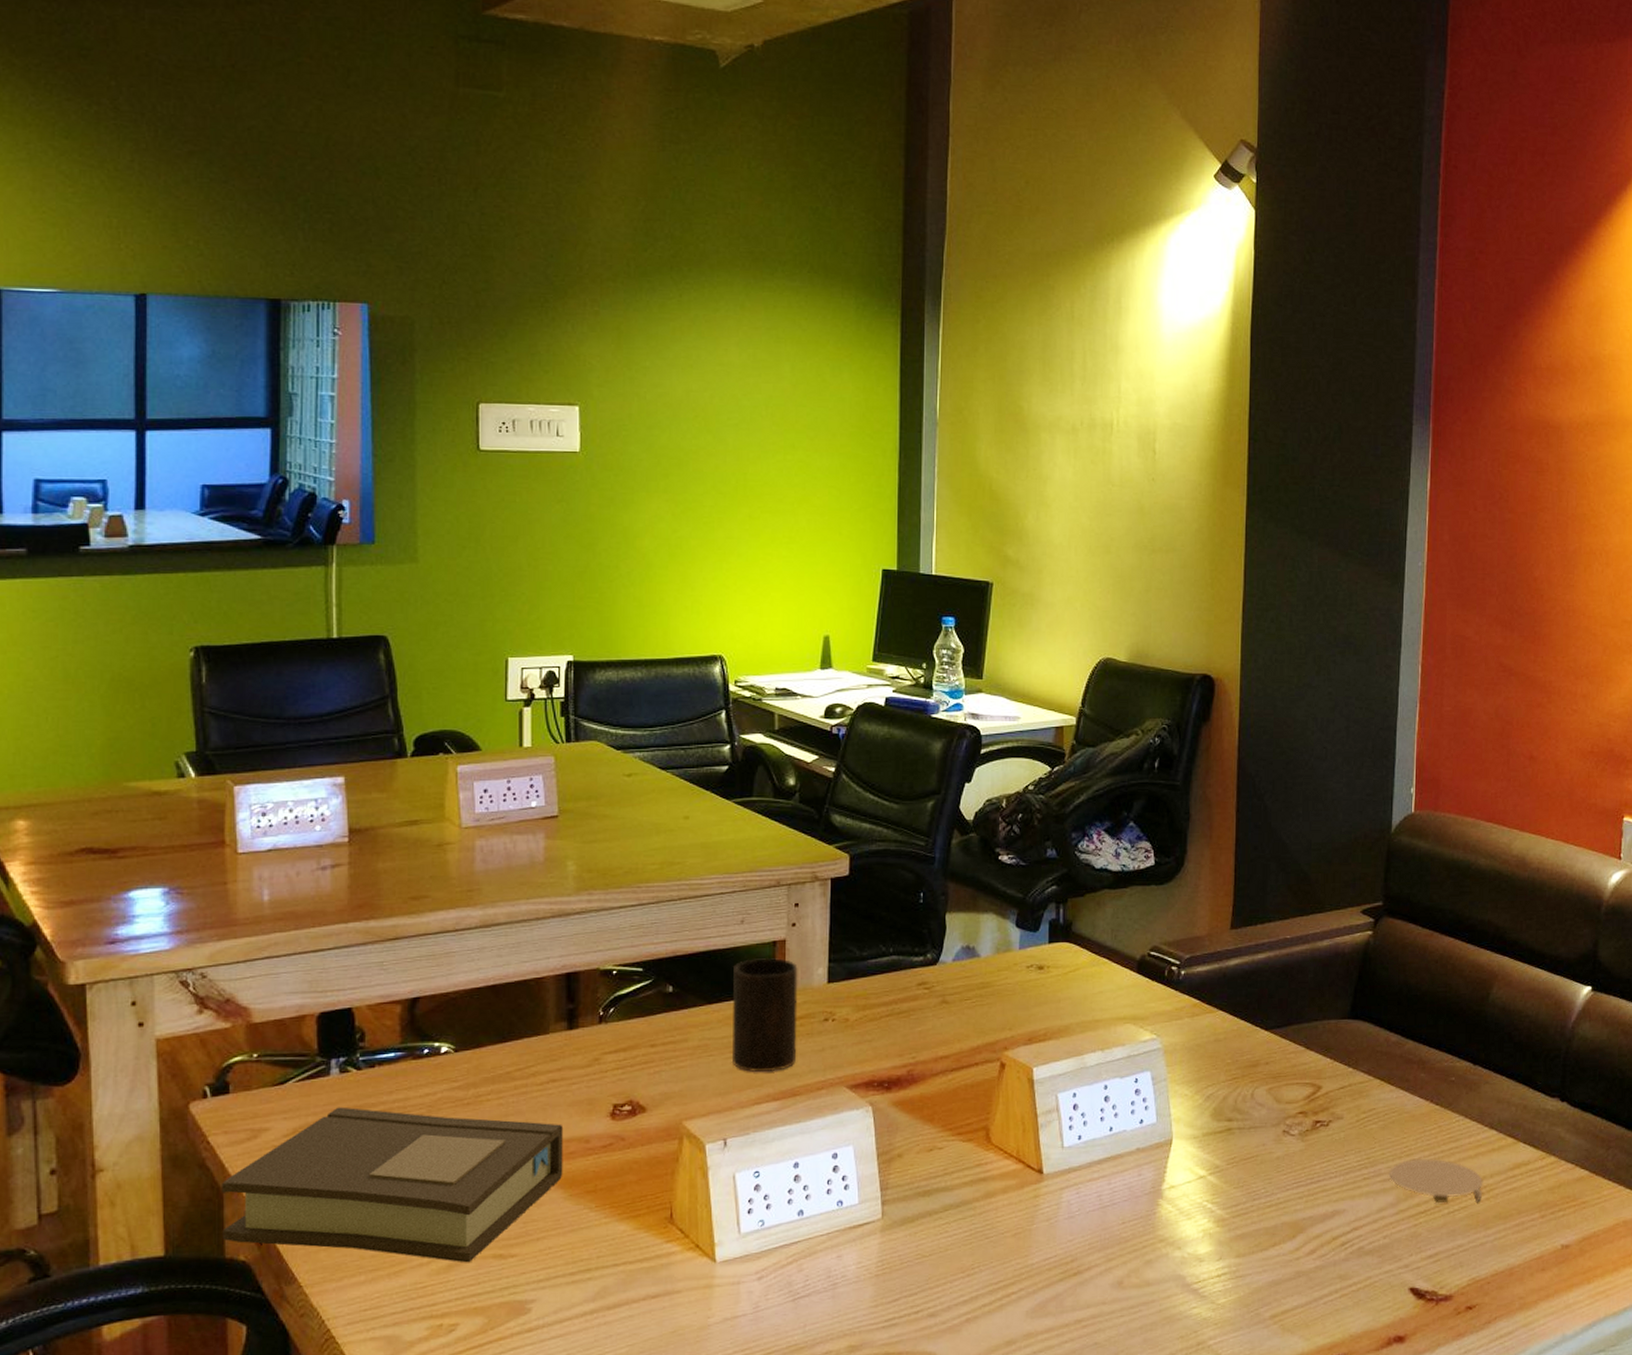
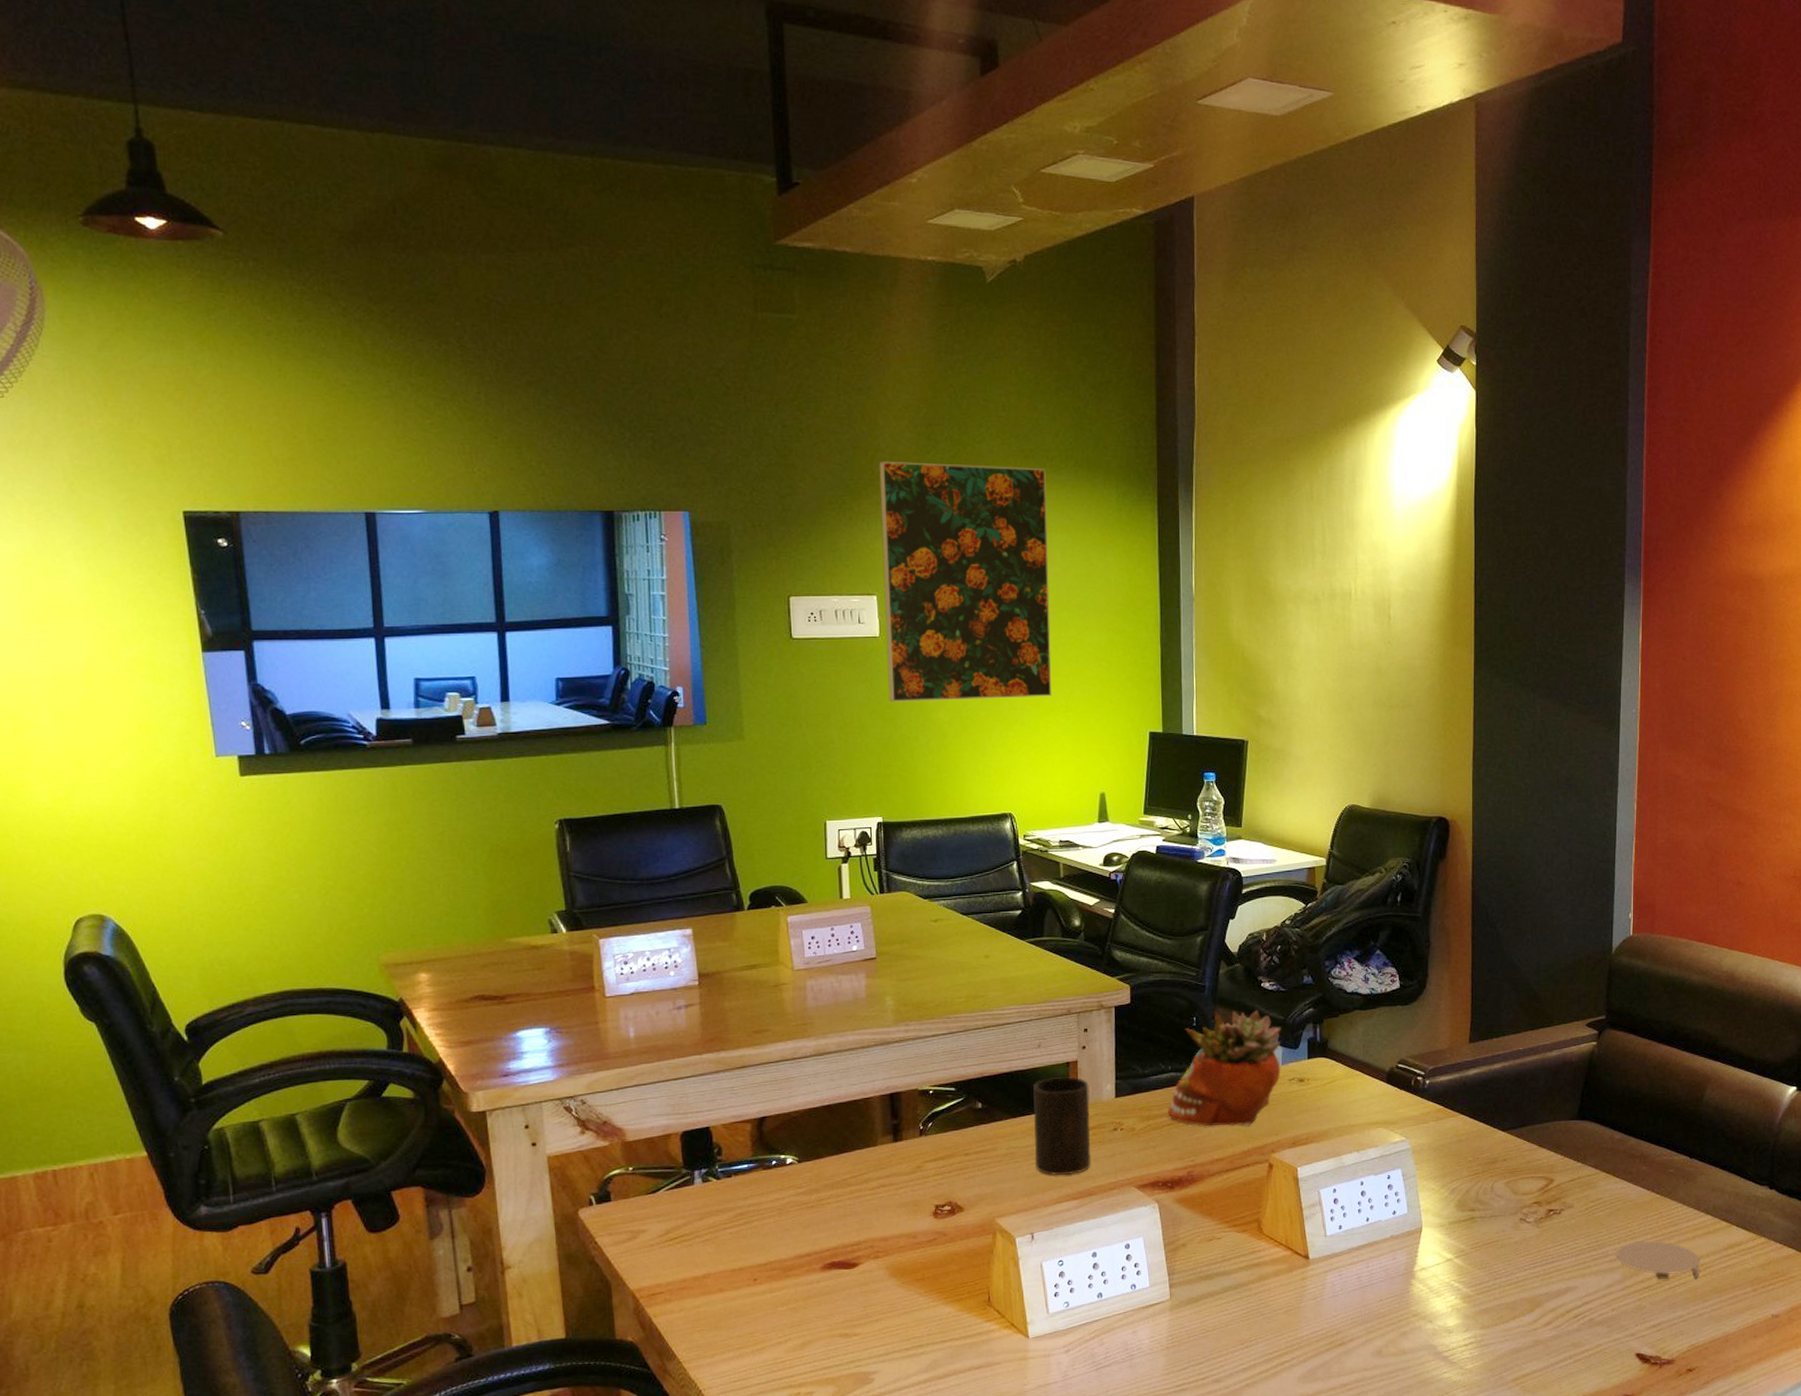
book: present [222,1106,564,1263] -> none [609,1211,896,1341]
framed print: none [587,257,777,526] -> present [879,461,1052,702]
succulent planter: none [887,886,1020,1019] -> present [1168,1010,1281,1127]

